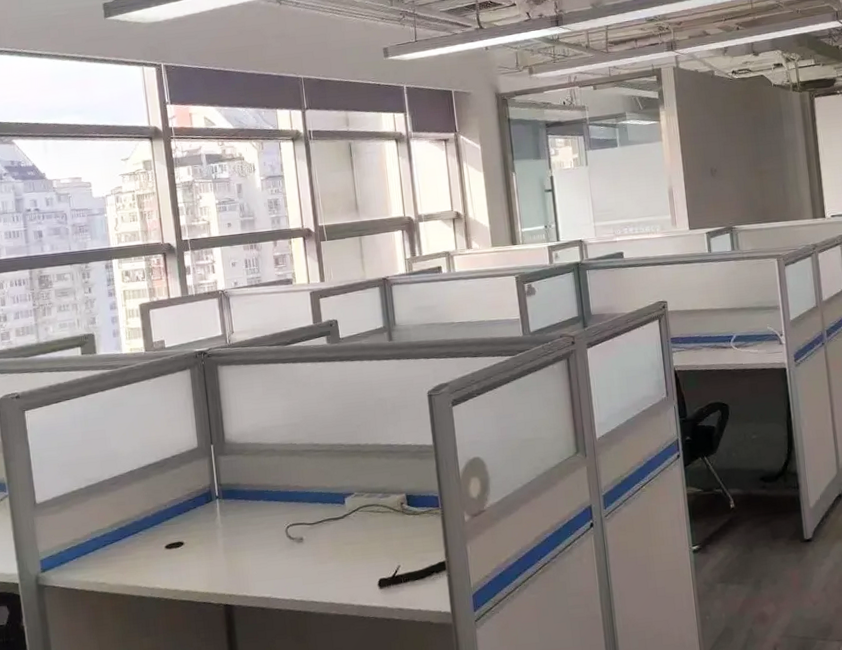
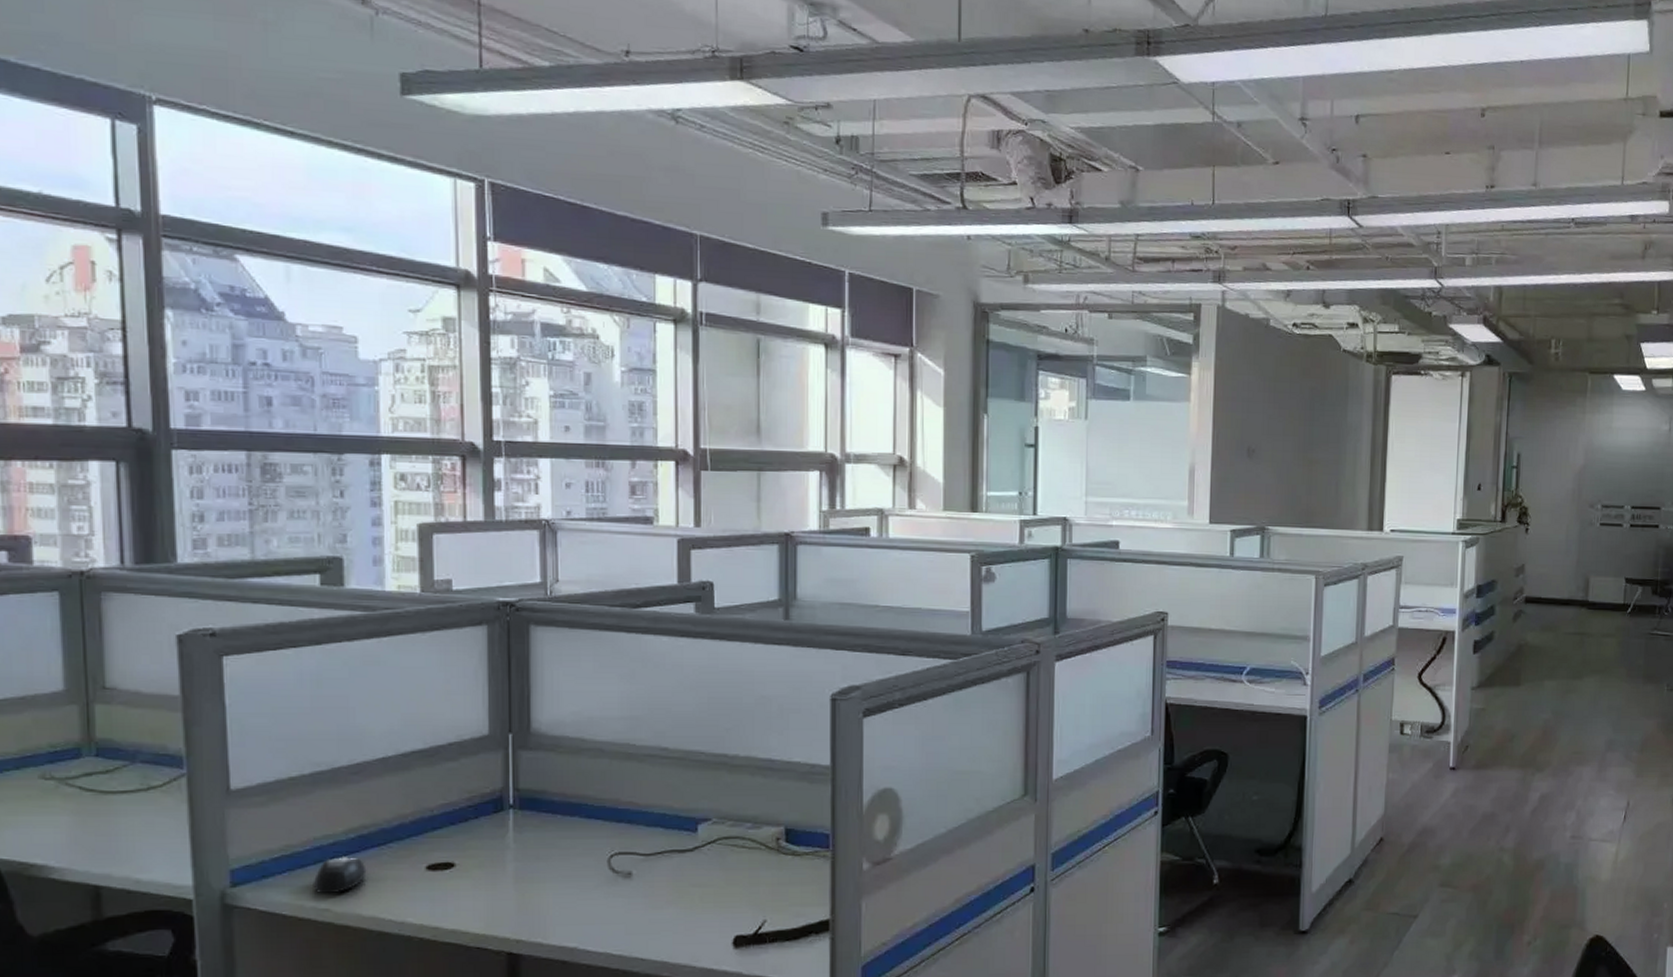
mouse: none [93,544,127,572] -> present [313,857,367,894]

